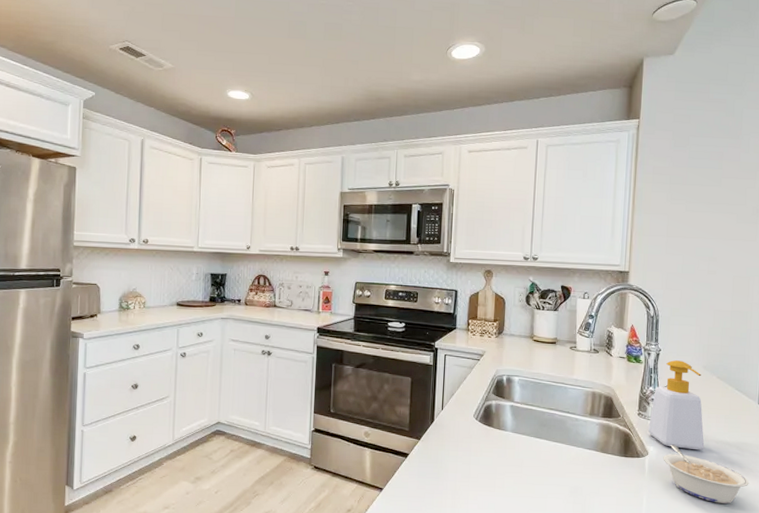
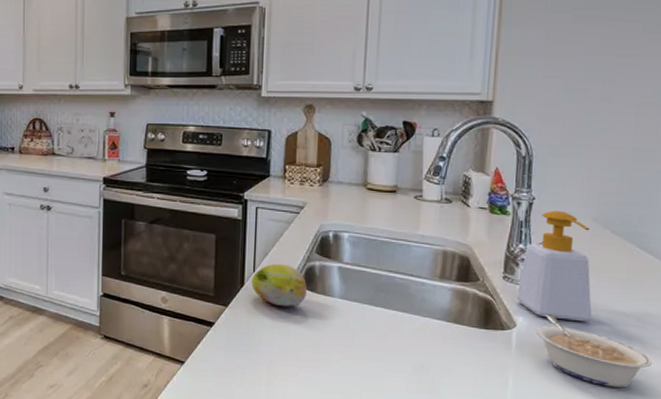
fruit: none [440,402,486,440] -> present [251,263,308,307]

